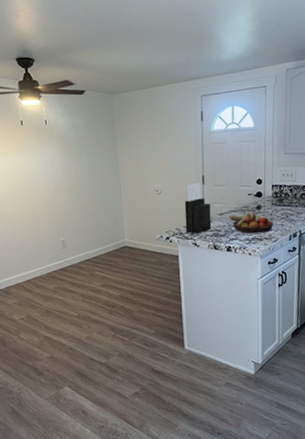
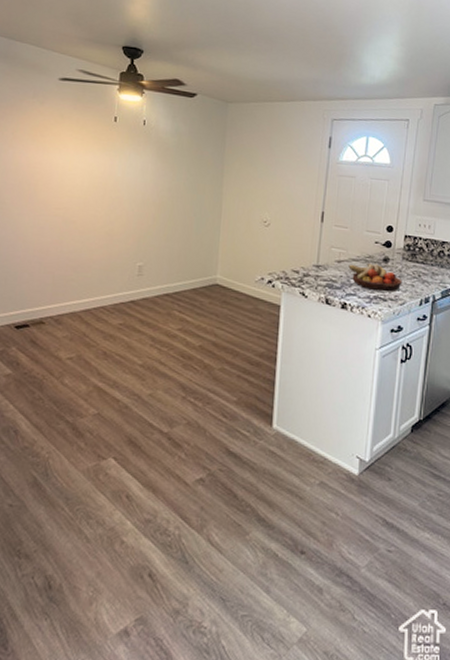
knife block: present [184,182,212,234] -> none [293,219,327,282]

